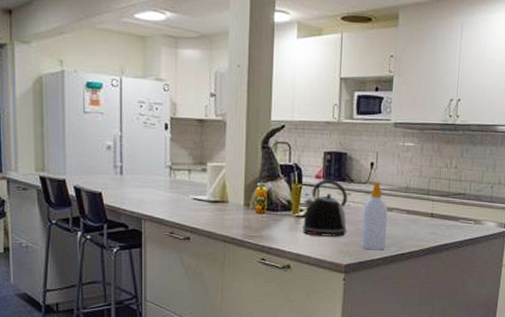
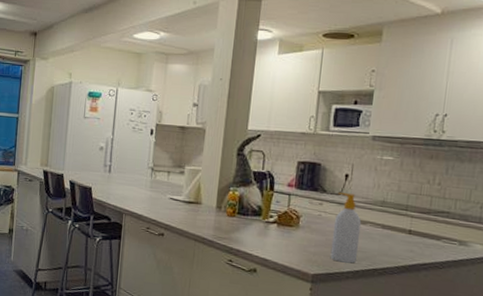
kettle: present [302,179,348,237] -> none [270,187,320,246]

